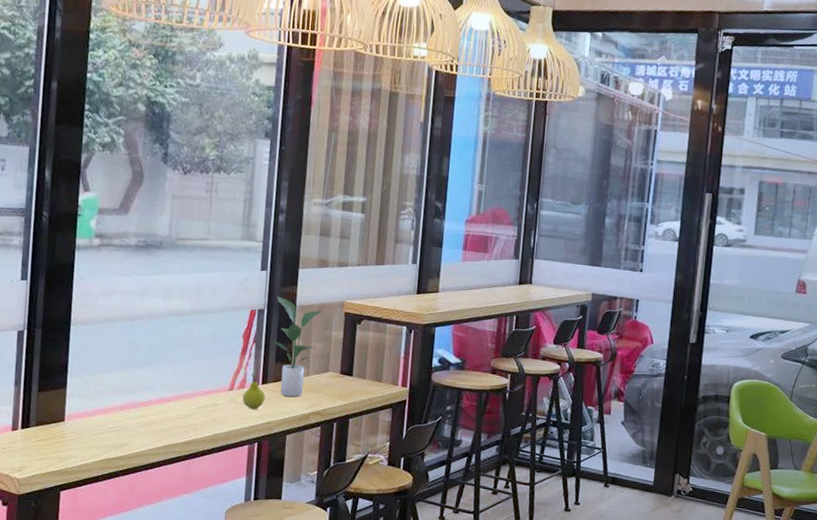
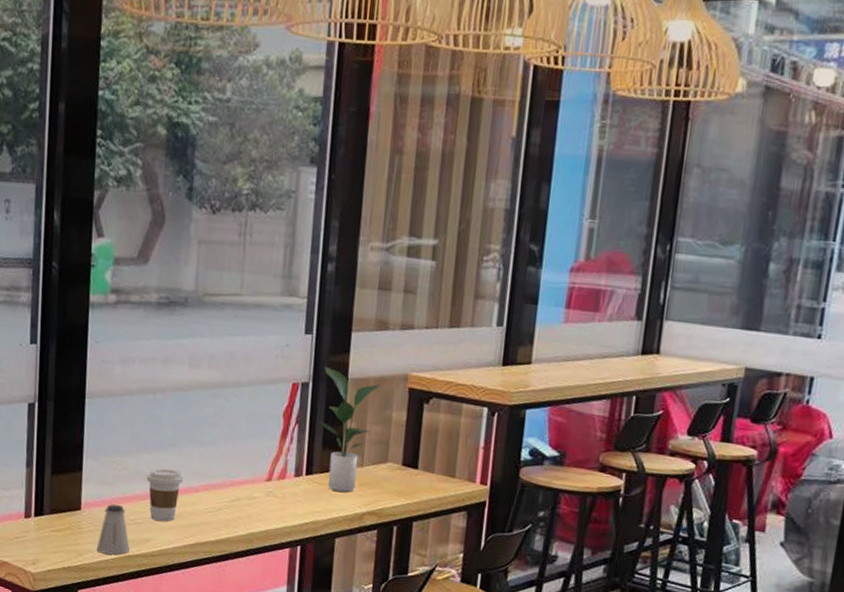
saltshaker: none [78,415,109,459] -> present [96,504,130,555]
coffee cup: none [125,383,157,428] -> present [147,468,184,522]
fruit: present [242,374,266,410] -> none [282,461,311,506]

